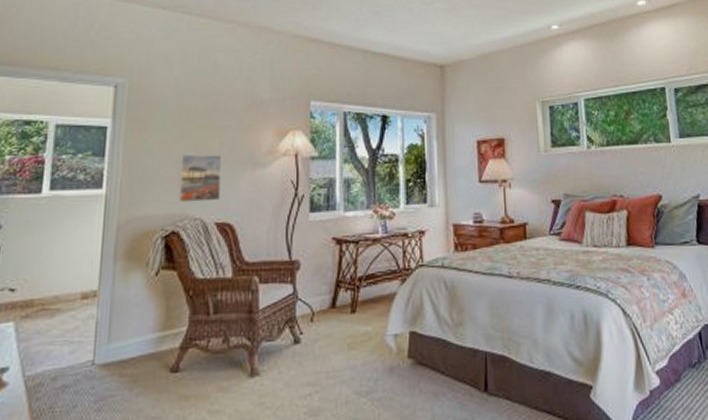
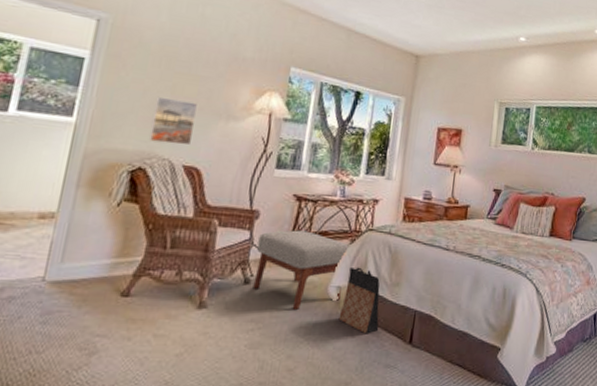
ottoman: none [303,276,400,366] -> present [252,230,349,309]
bag: none [401,309,448,386] -> present [338,267,380,334]

